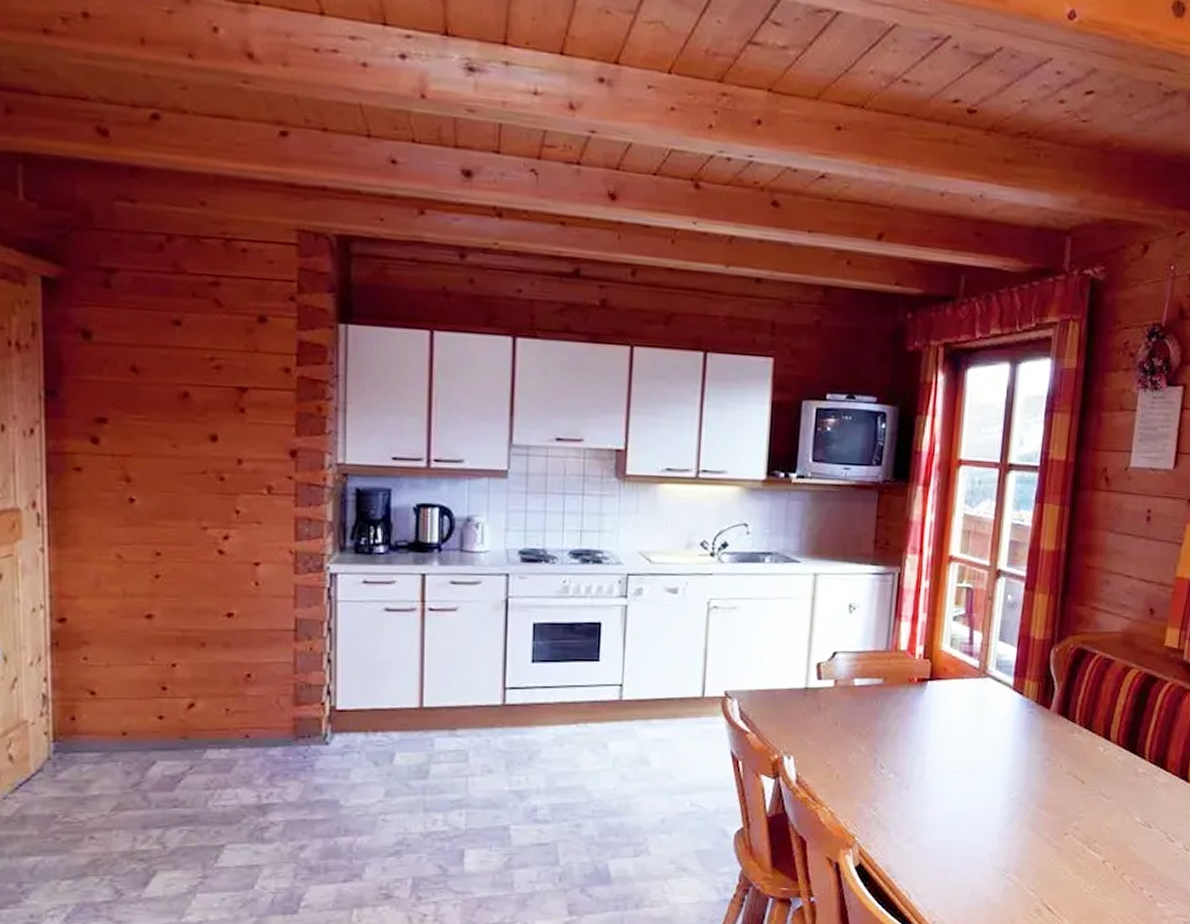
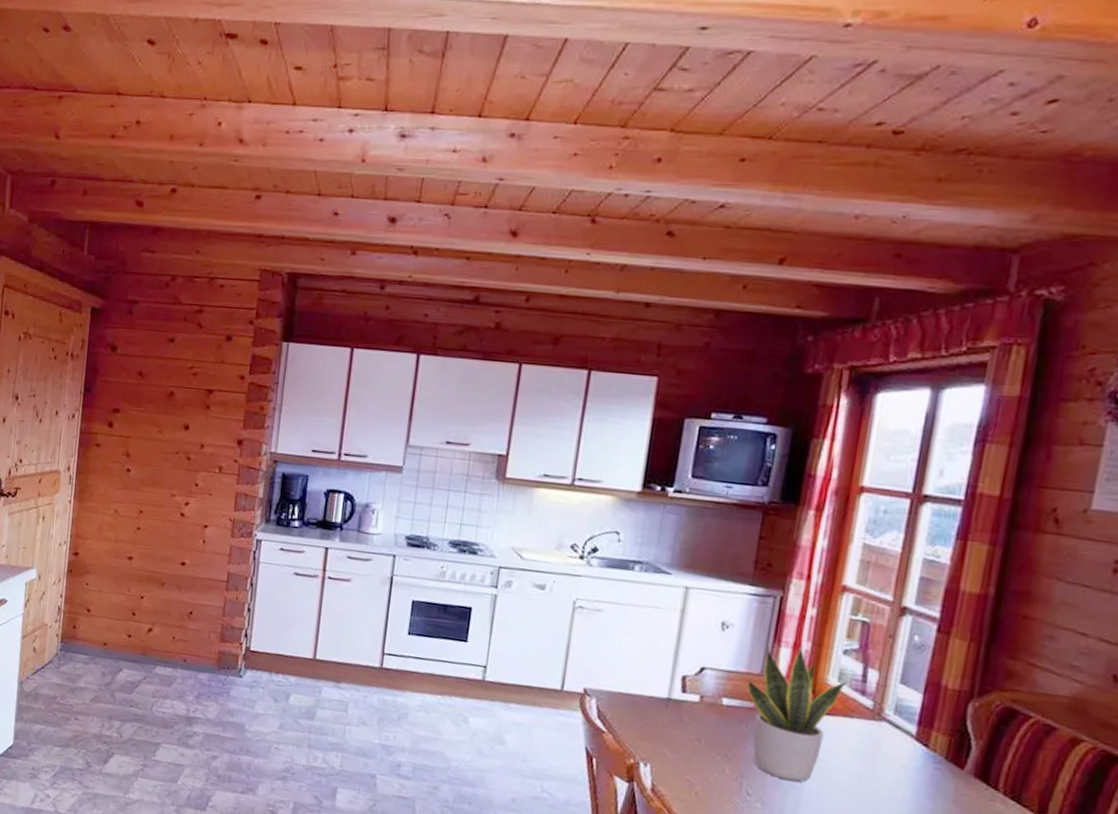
potted plant: none [875,618,957,748] -> present [747,645,847,782]

